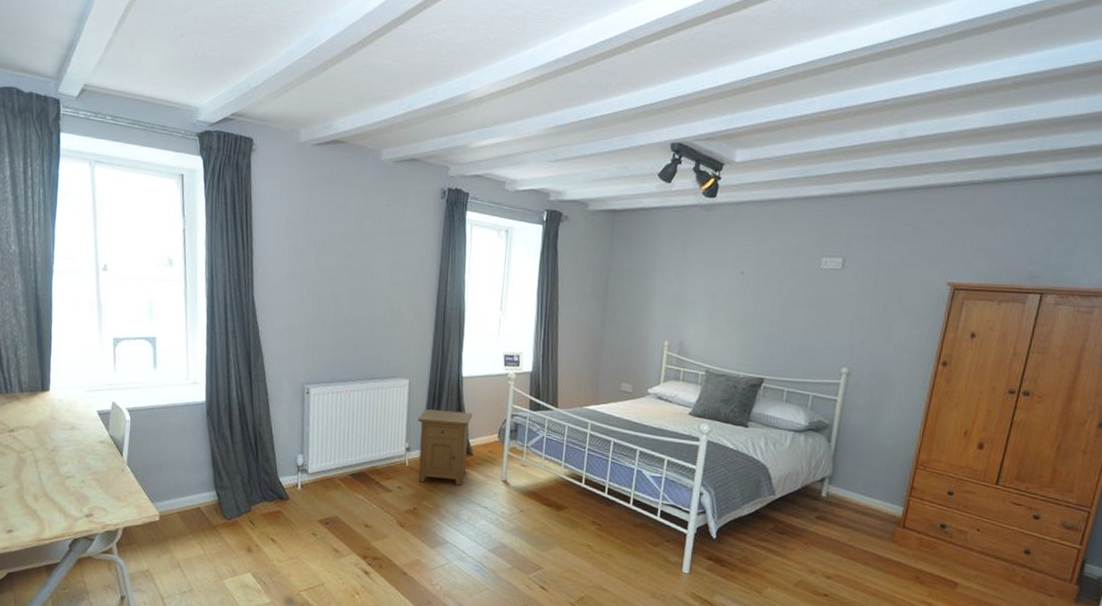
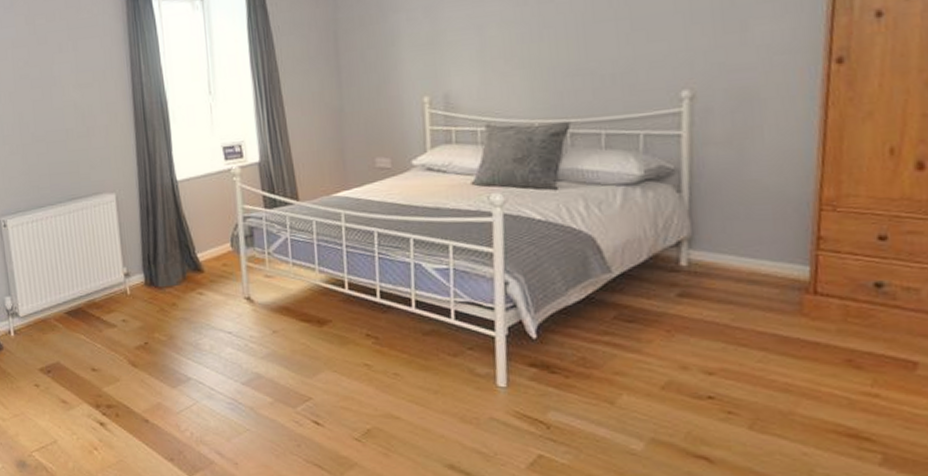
nightstand: present [417,409,473,486] -> none [132,221,200,312]

